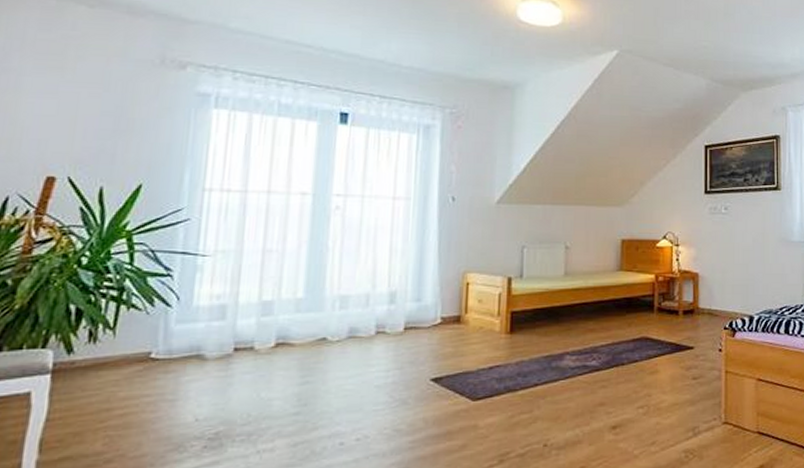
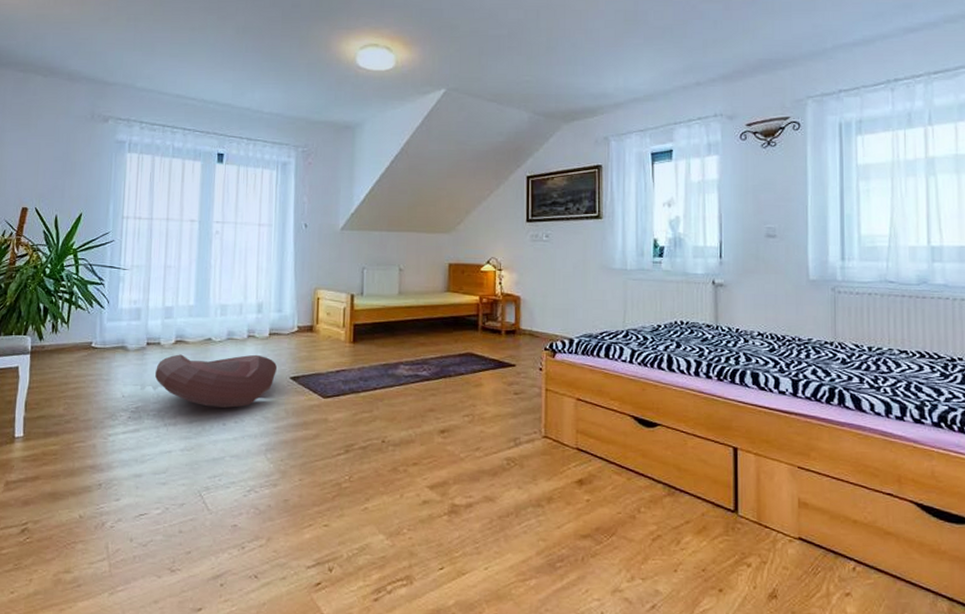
bowl: none [245,354,415,424] -> present [155,354,278,408]

